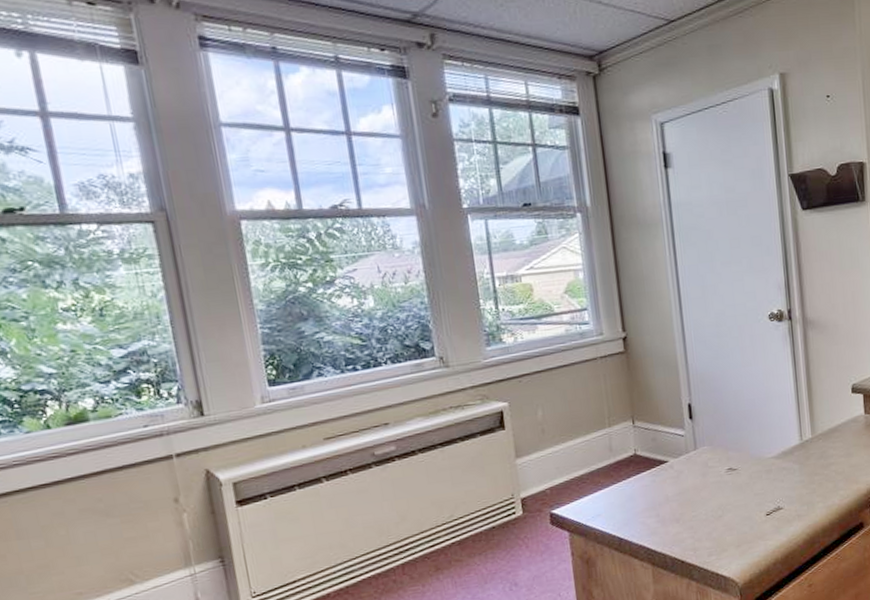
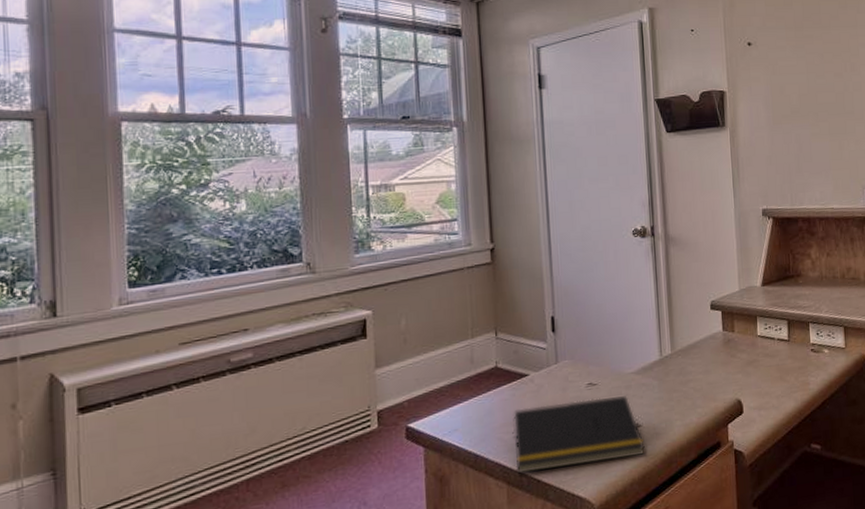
notepad: none [654,480,788,556] -> present [512,396,645,474]

